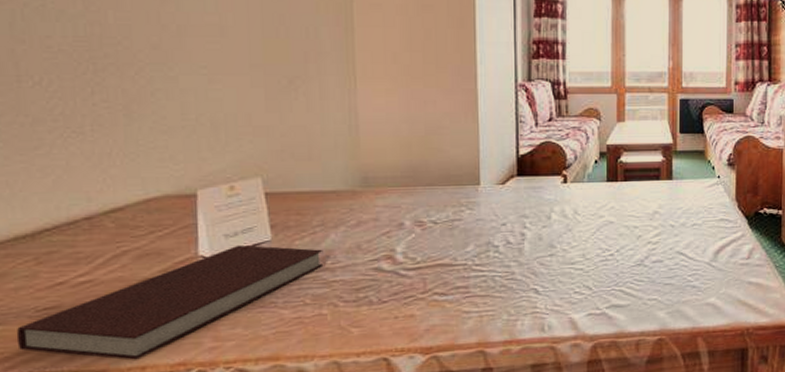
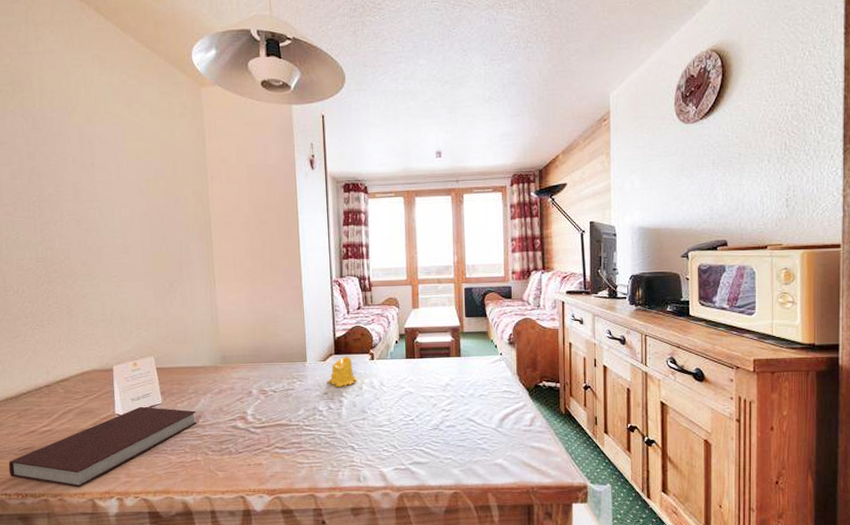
candle: none [505,178,545,217] -> present [326,356,357,387]

